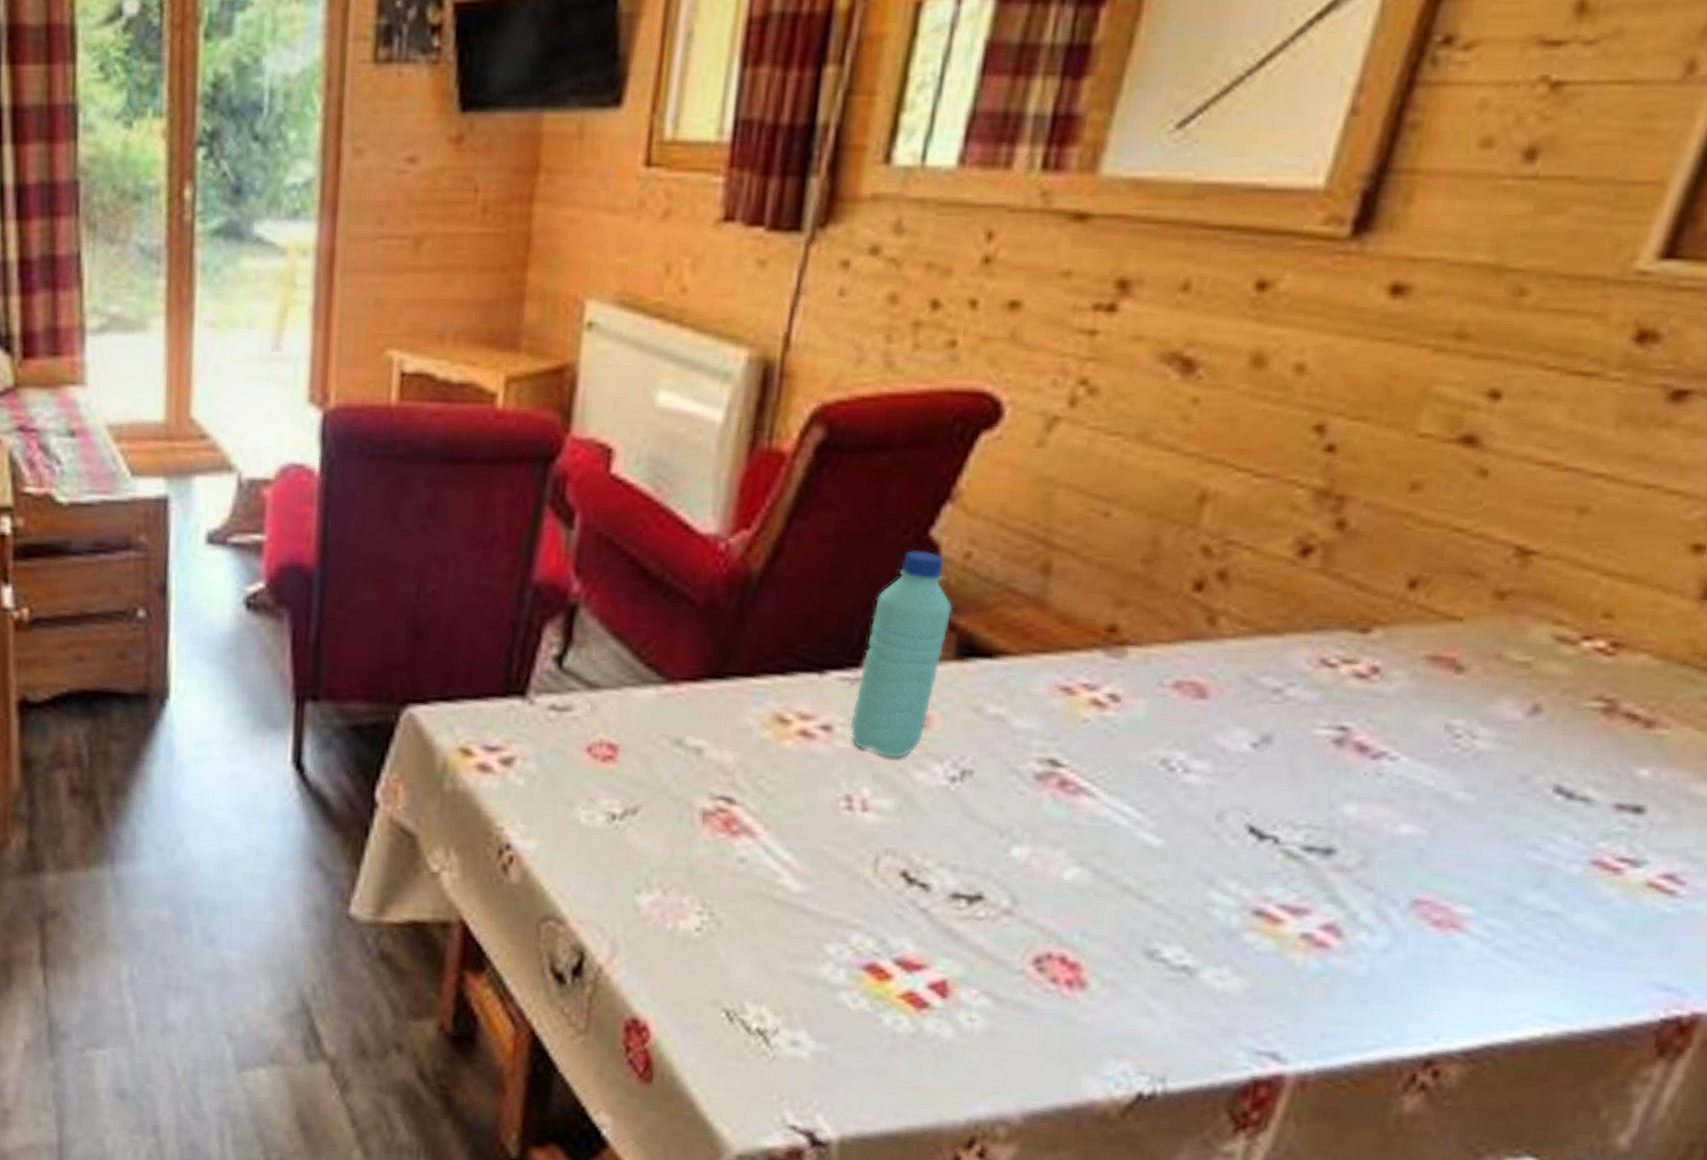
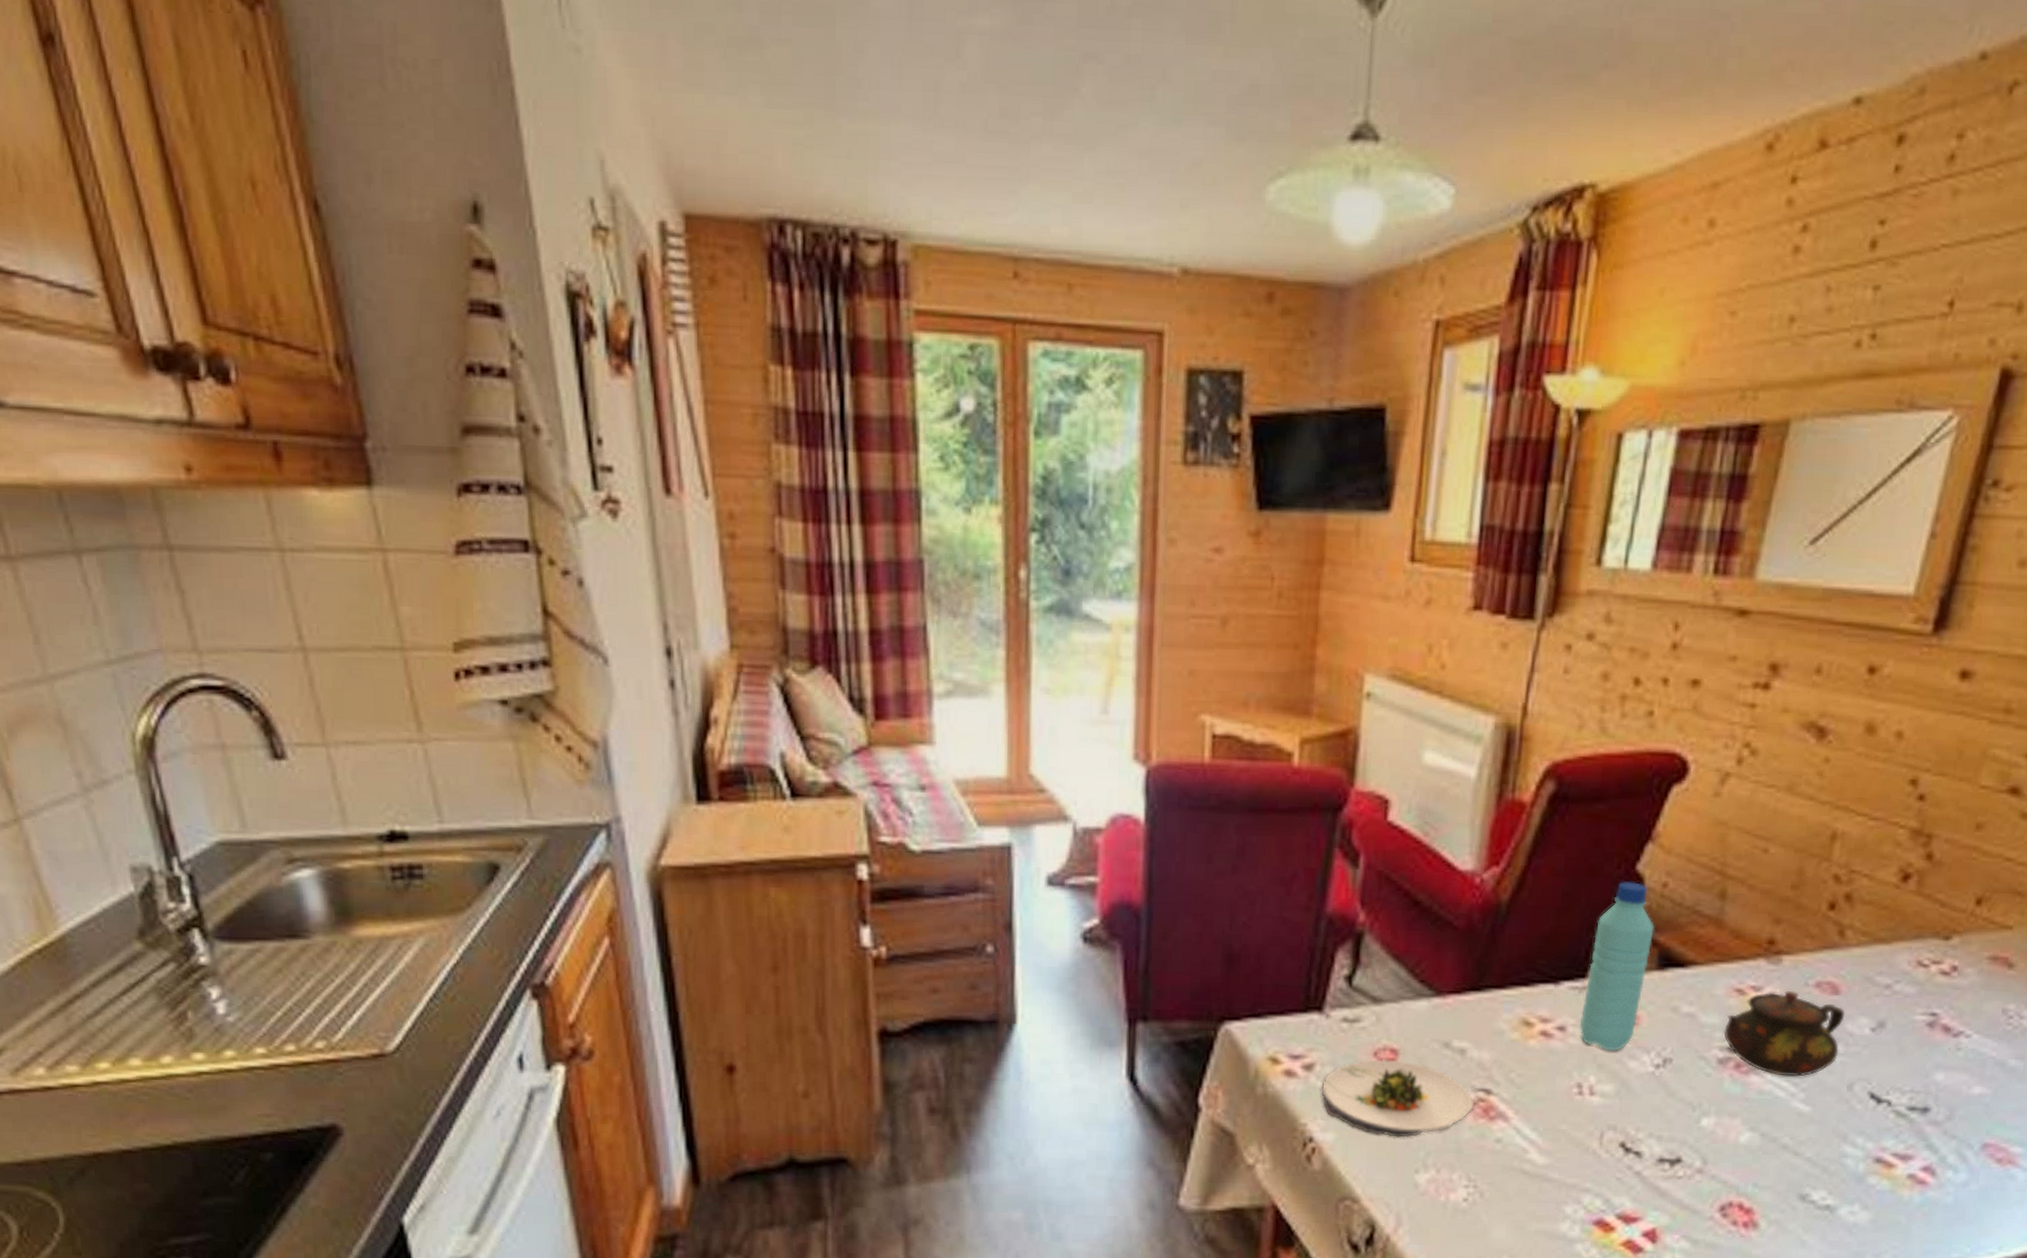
salad plate: none [522,756,711,851] -> present [1321,1059,1473,1138]
teapot: none [1043,691,1215,802] -> present [1723,990,1845,1077]

